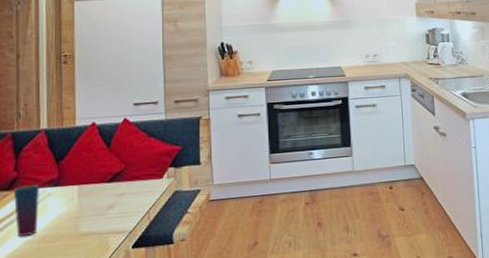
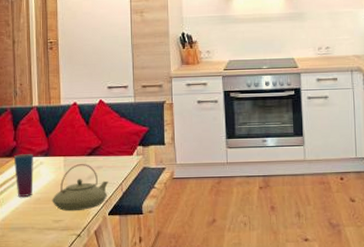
teapot: none [61,192,133,249] -> present [52,164,109,212]

